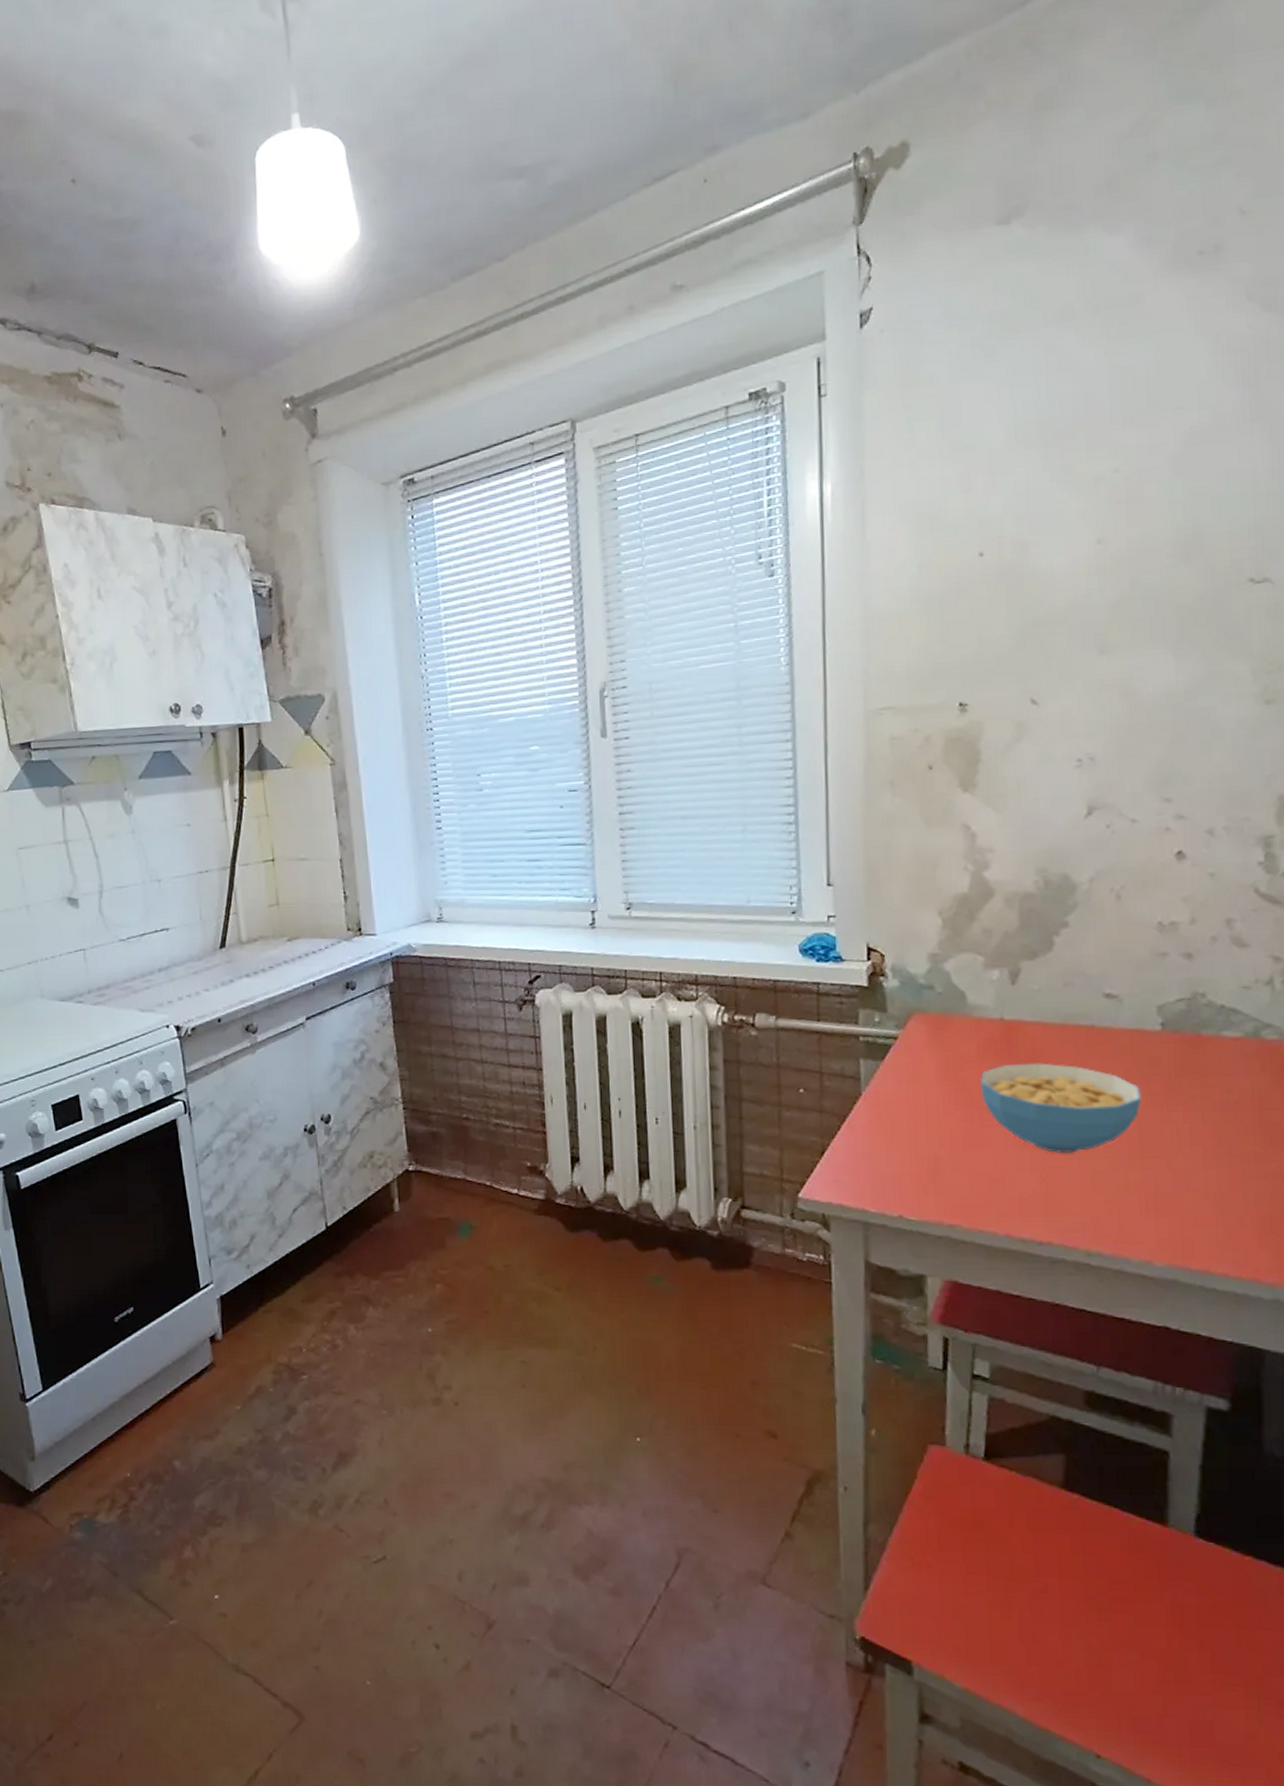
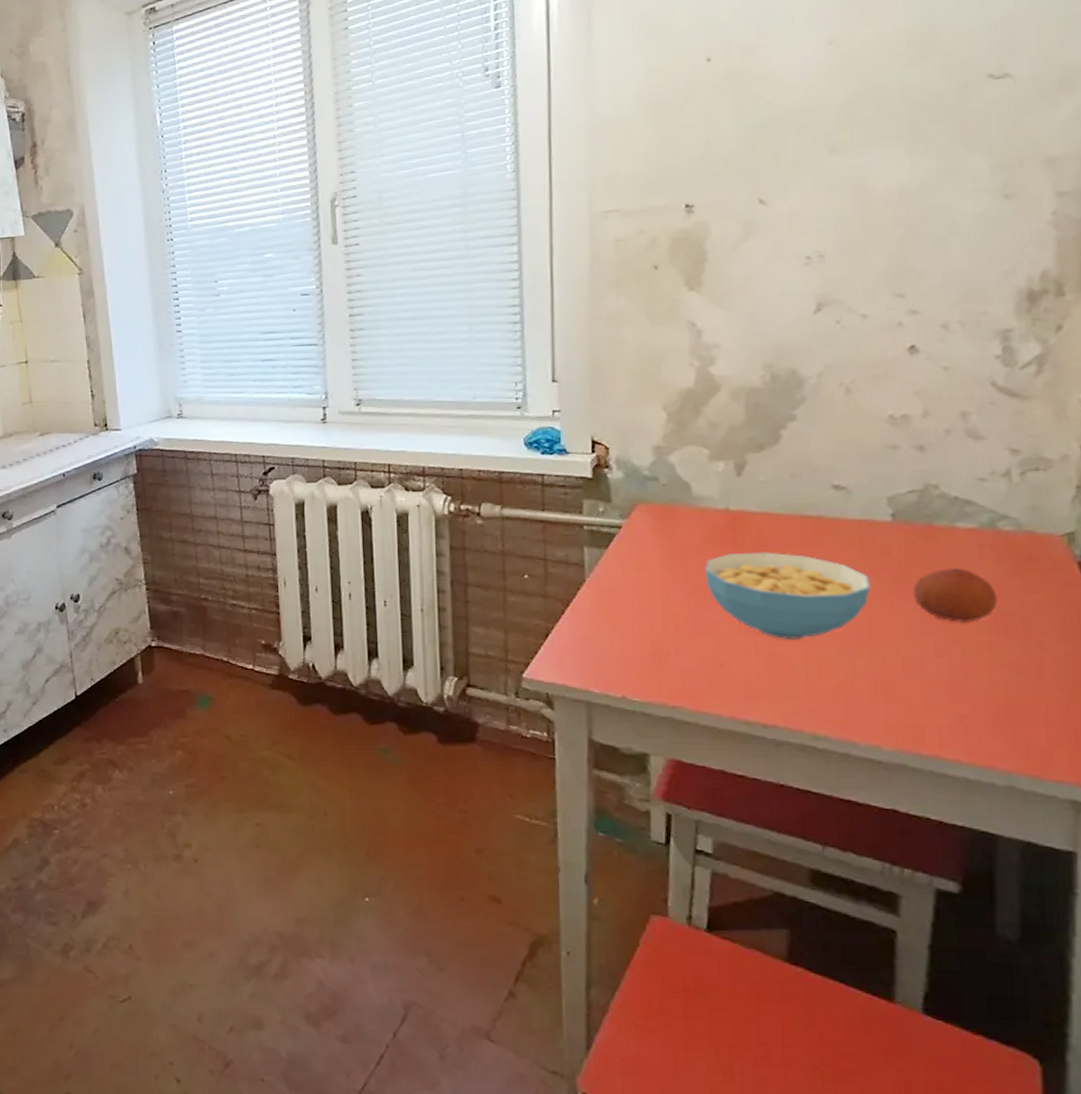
fruit: none [1182,1077,1263,1134] -> present [913,567,999,624]

